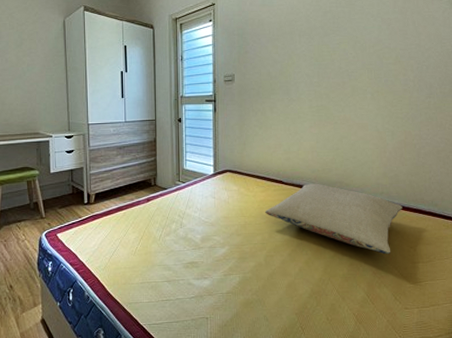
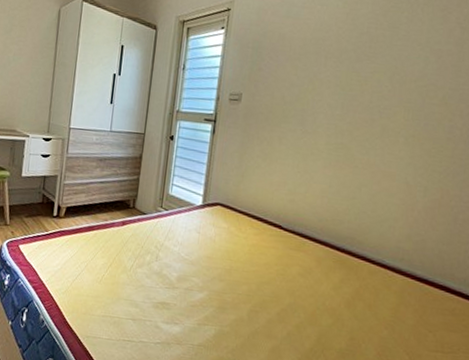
pillow: present [265,183,403,255] -> none [256,233,426,335]

